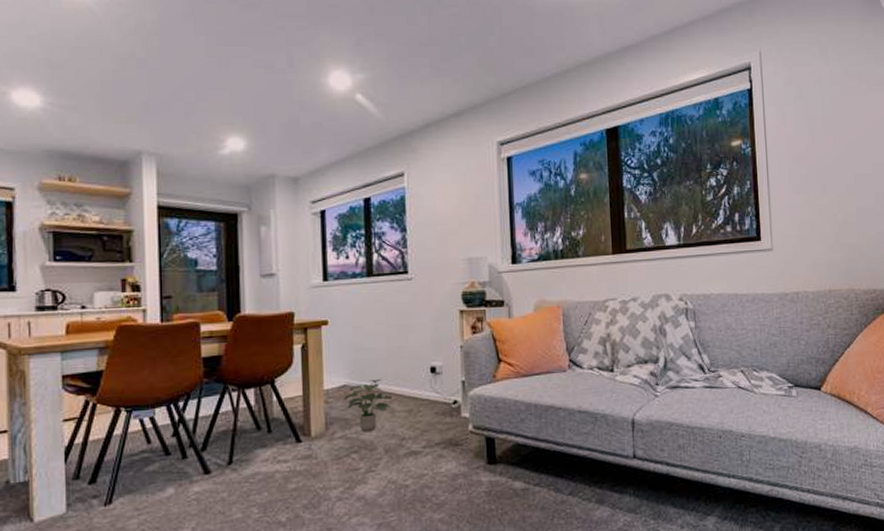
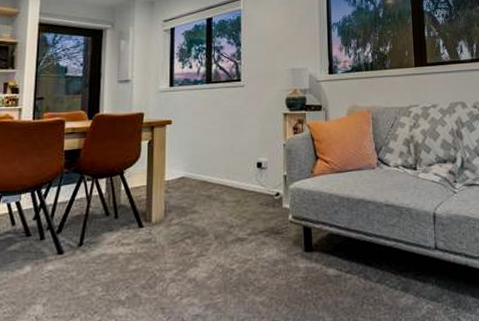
potted plant: present [343,378,392,432] -> none [181,171,223,220]

